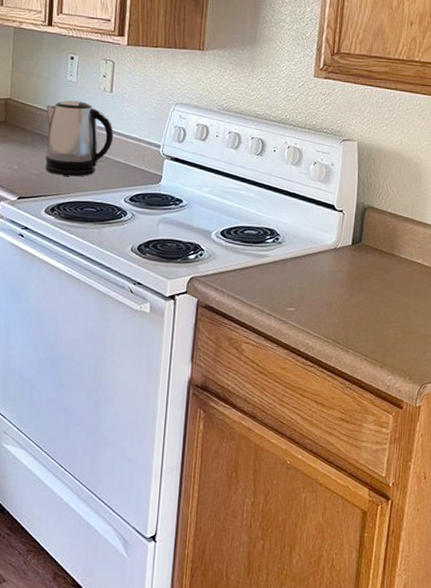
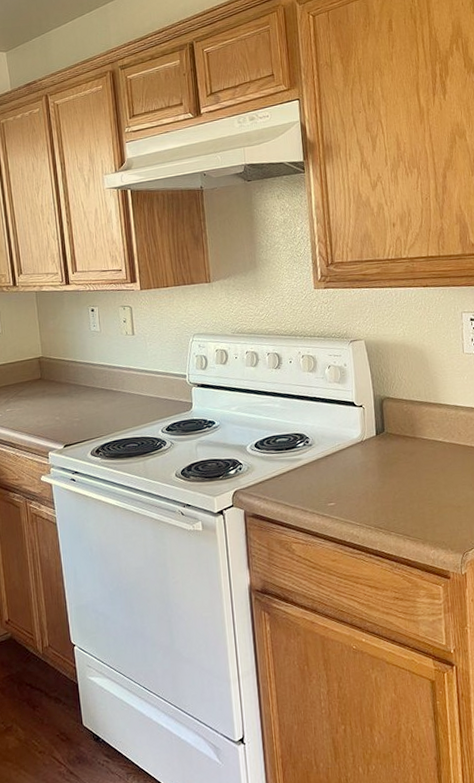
kettle: present [45,100,114,177] -> none [76,347,143,419]

